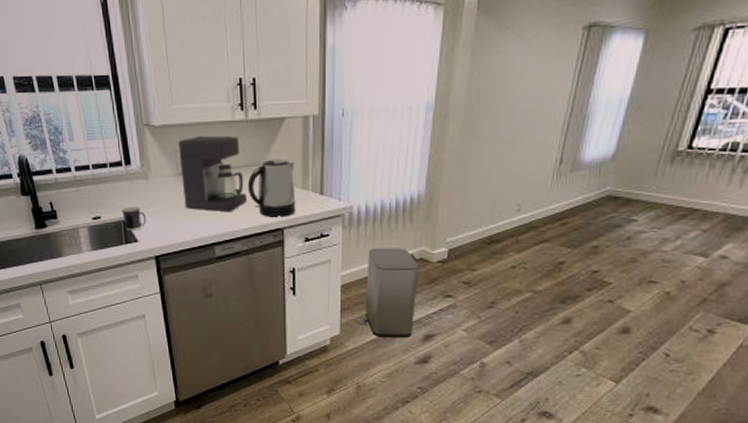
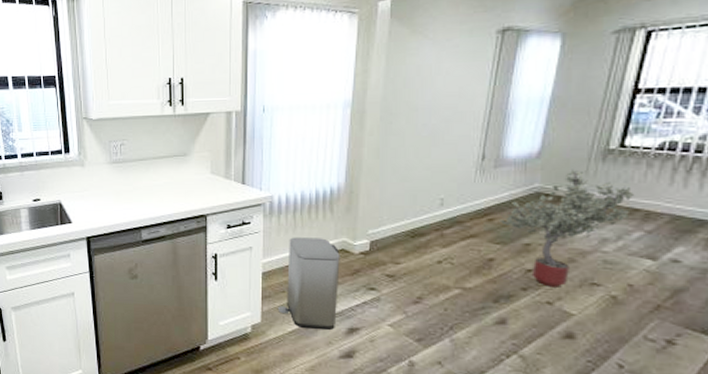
mug: present [122,206,147,232] -> none [59,190,81,214]
coffee maker: present [178,135,248,211] -> none [112,128,174,197]
kettle: present [247,158,296,217] -> none [173,150,219,204]
potted tree: none [571,171,695,286] -> present [499,169,633,287]

